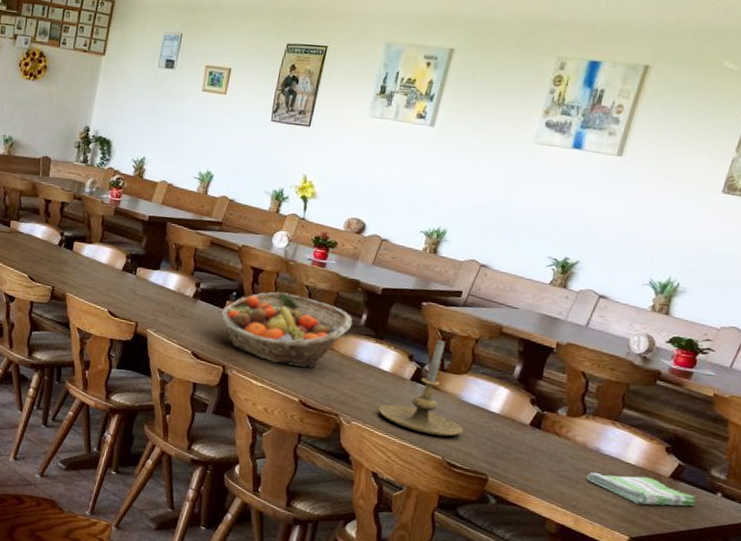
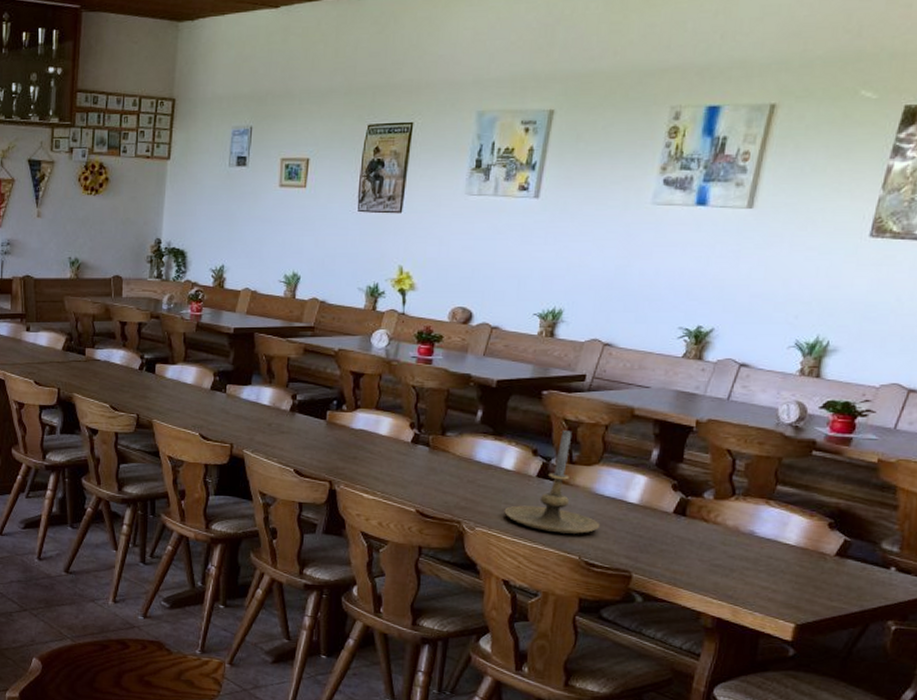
fruit basket: present [220,292,353,368] -> none [321,396,467,475]
dish towel: present [587,472,697,506] -> none [742,557,868,588]

